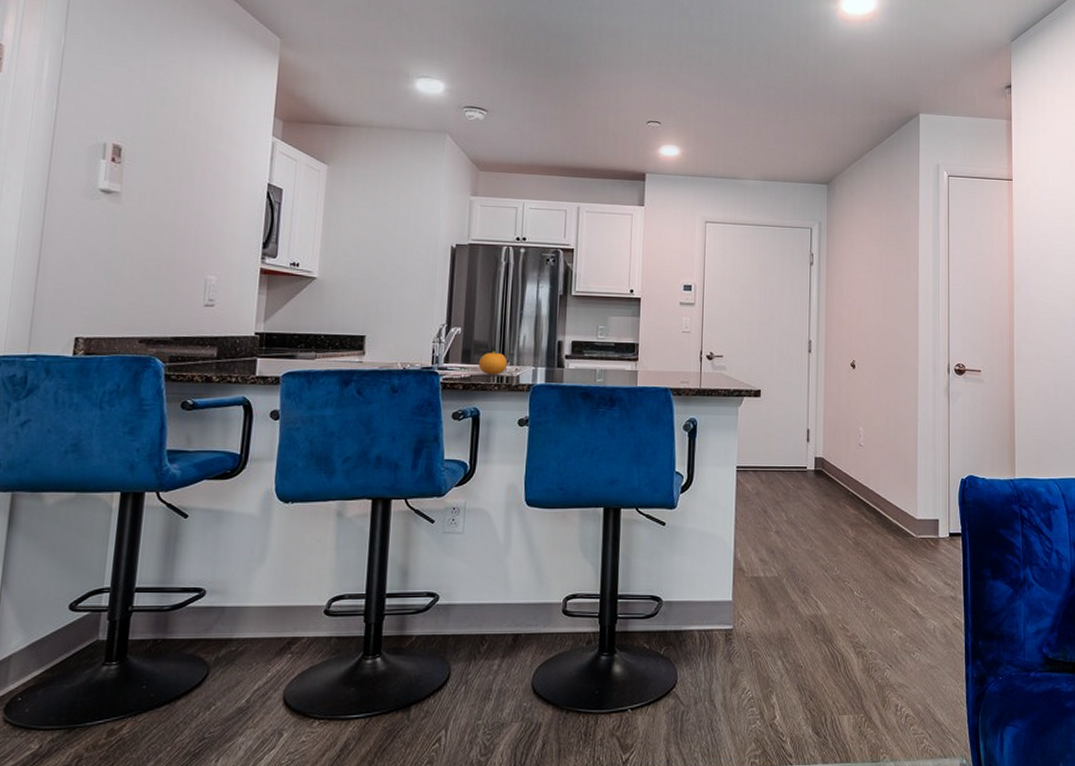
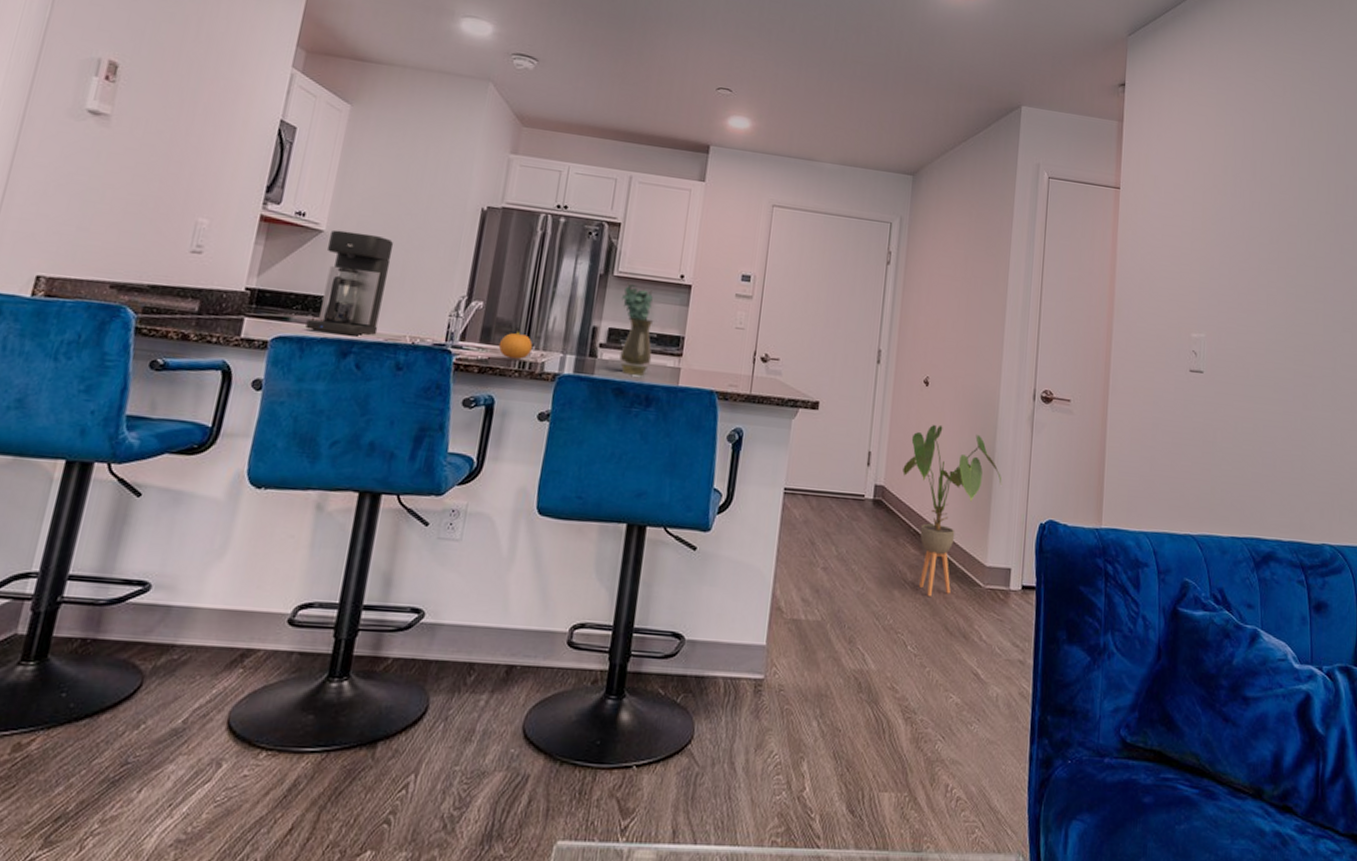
coffee maker: none [310,276,379,367] -> present [305,230,394,336]
vase: none [581,299,612,381] -> present [619,281,654,377]
house plant: none [838,401,926,548] -> present [903,424,1002,596]

